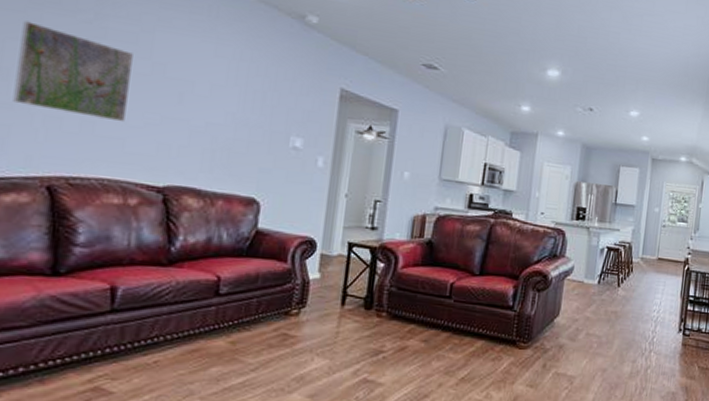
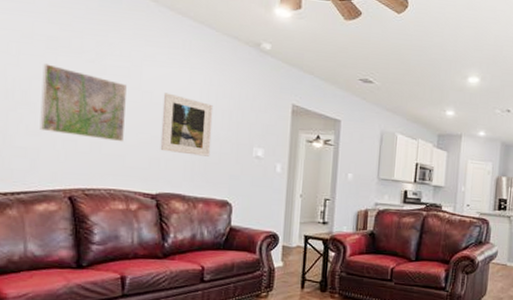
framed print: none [172,66,243,145] -> present [160,93,214,157]

